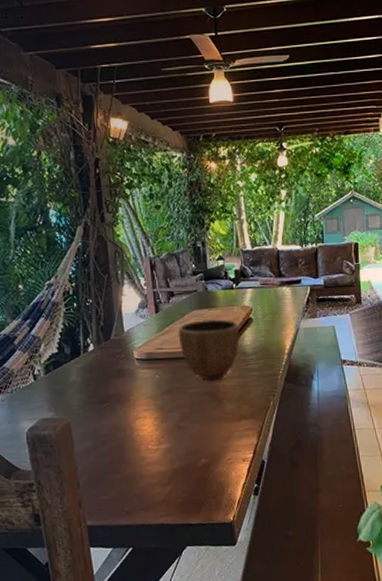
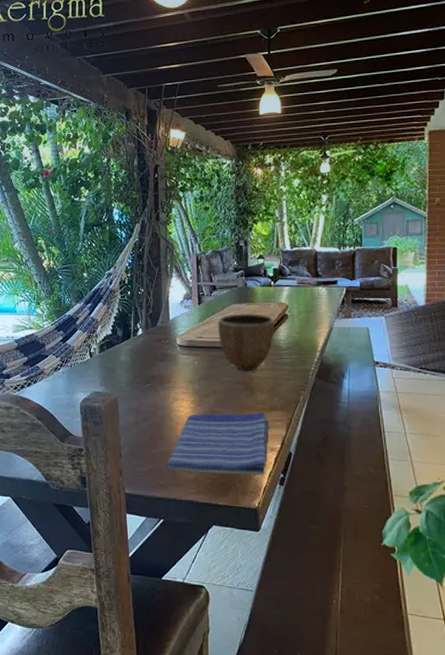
dish towel: none [132,421,240,495] -> present [167,411,268,474]

